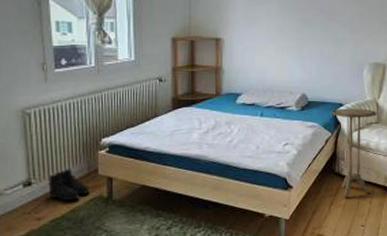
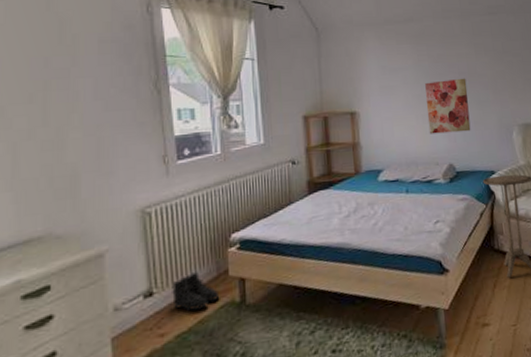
wall art: none [286,15,326,66] -> present [425,78,471,134]

